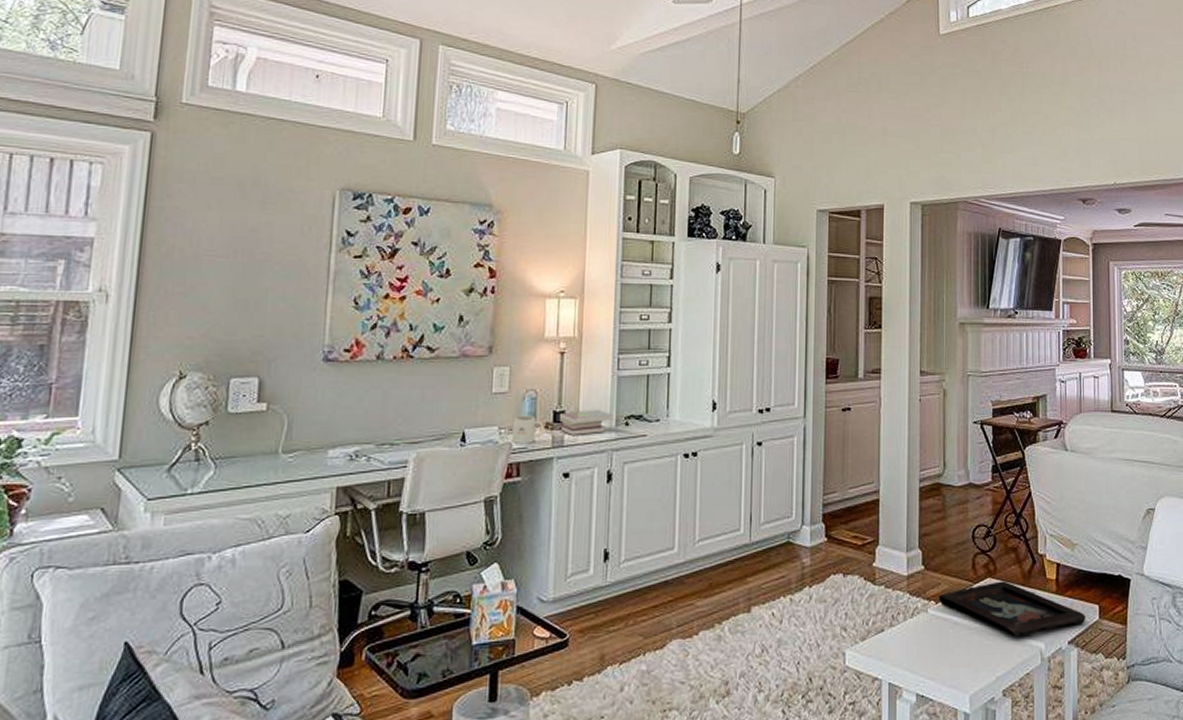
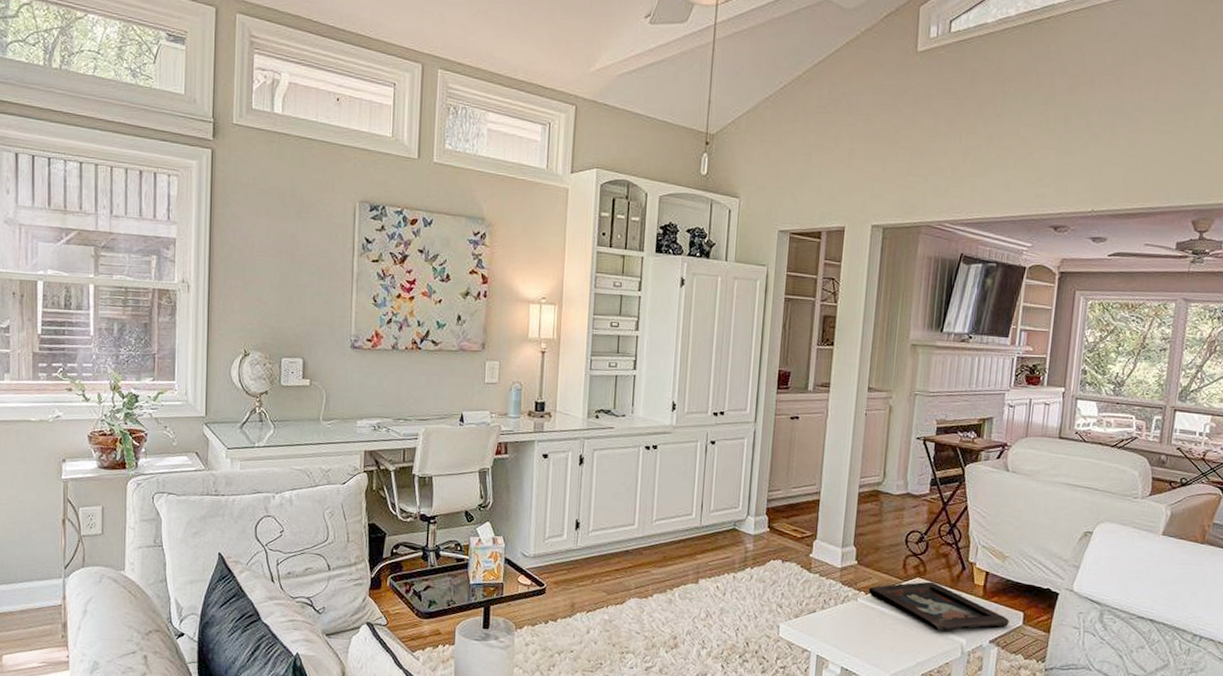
mug: present [512,415,544,445] -> none [501,403,527,428]
books: present [558,409,614,437] -> none [539,402,586,424]

